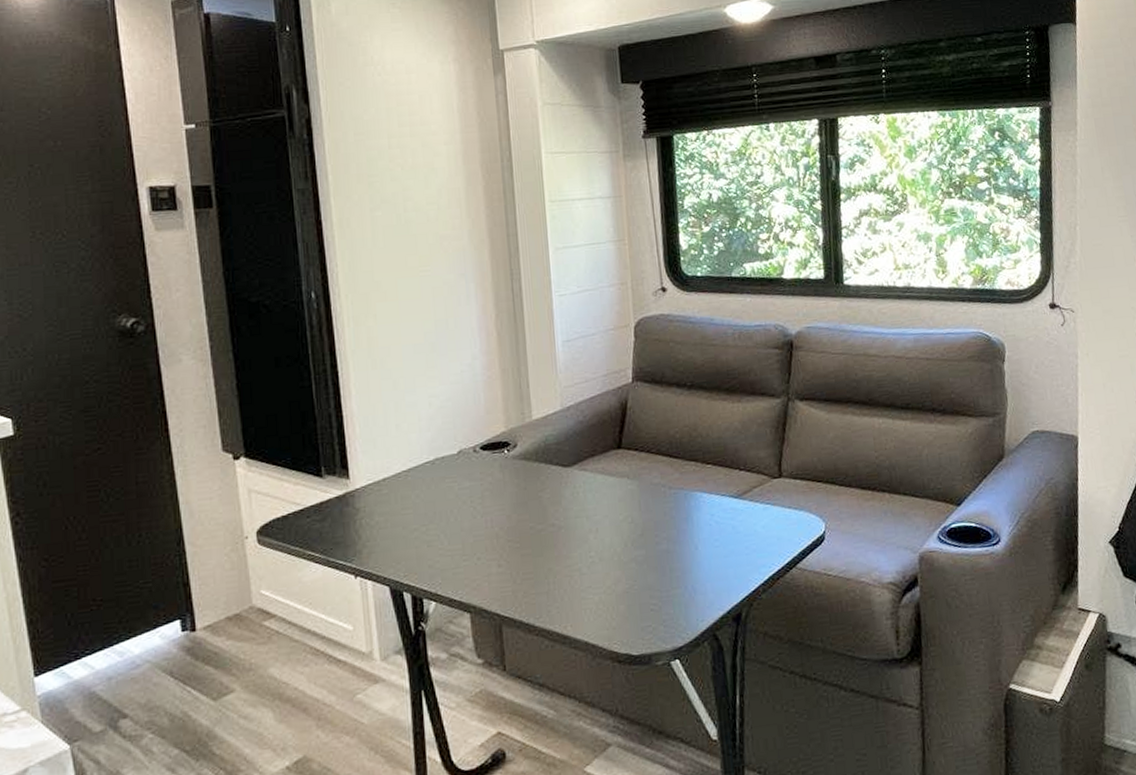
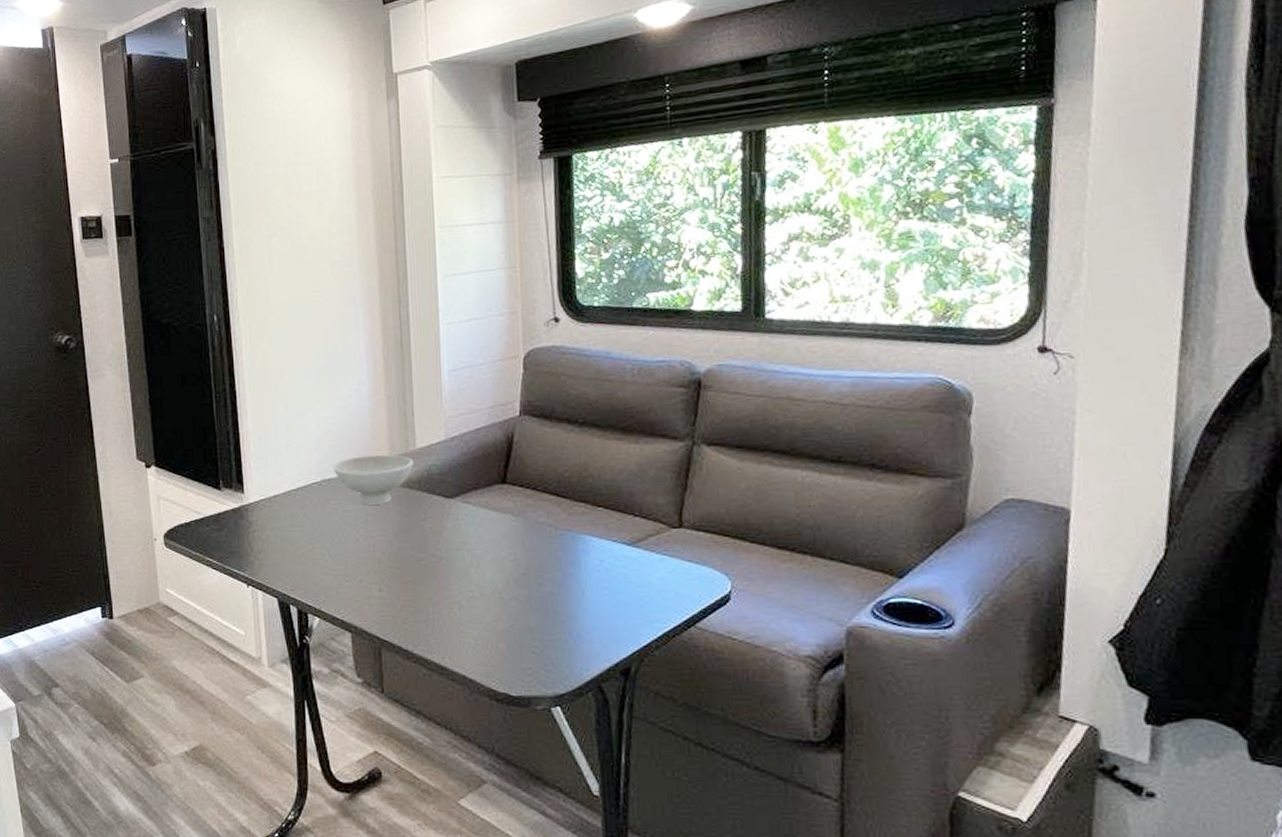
bowl: none [446,427,531,481] -> present [332,454,414,505]

